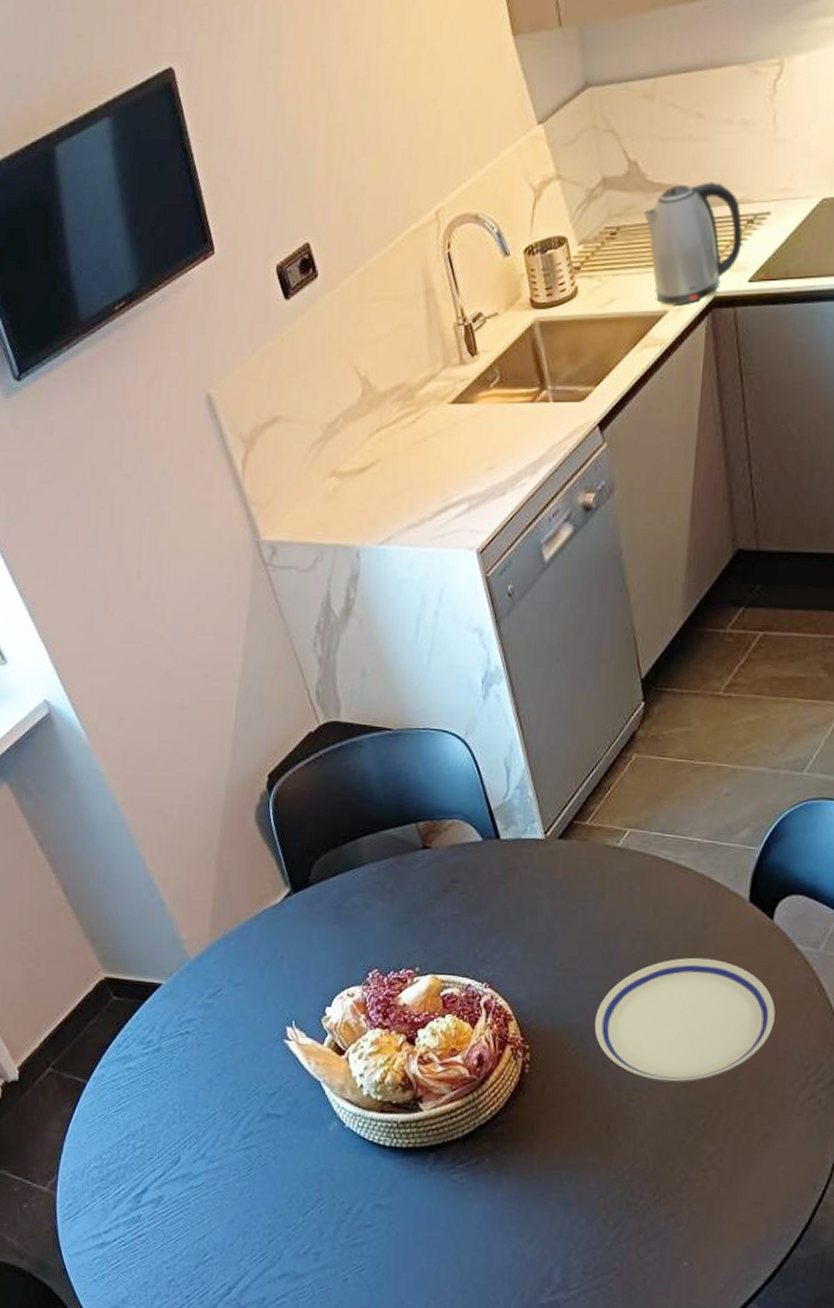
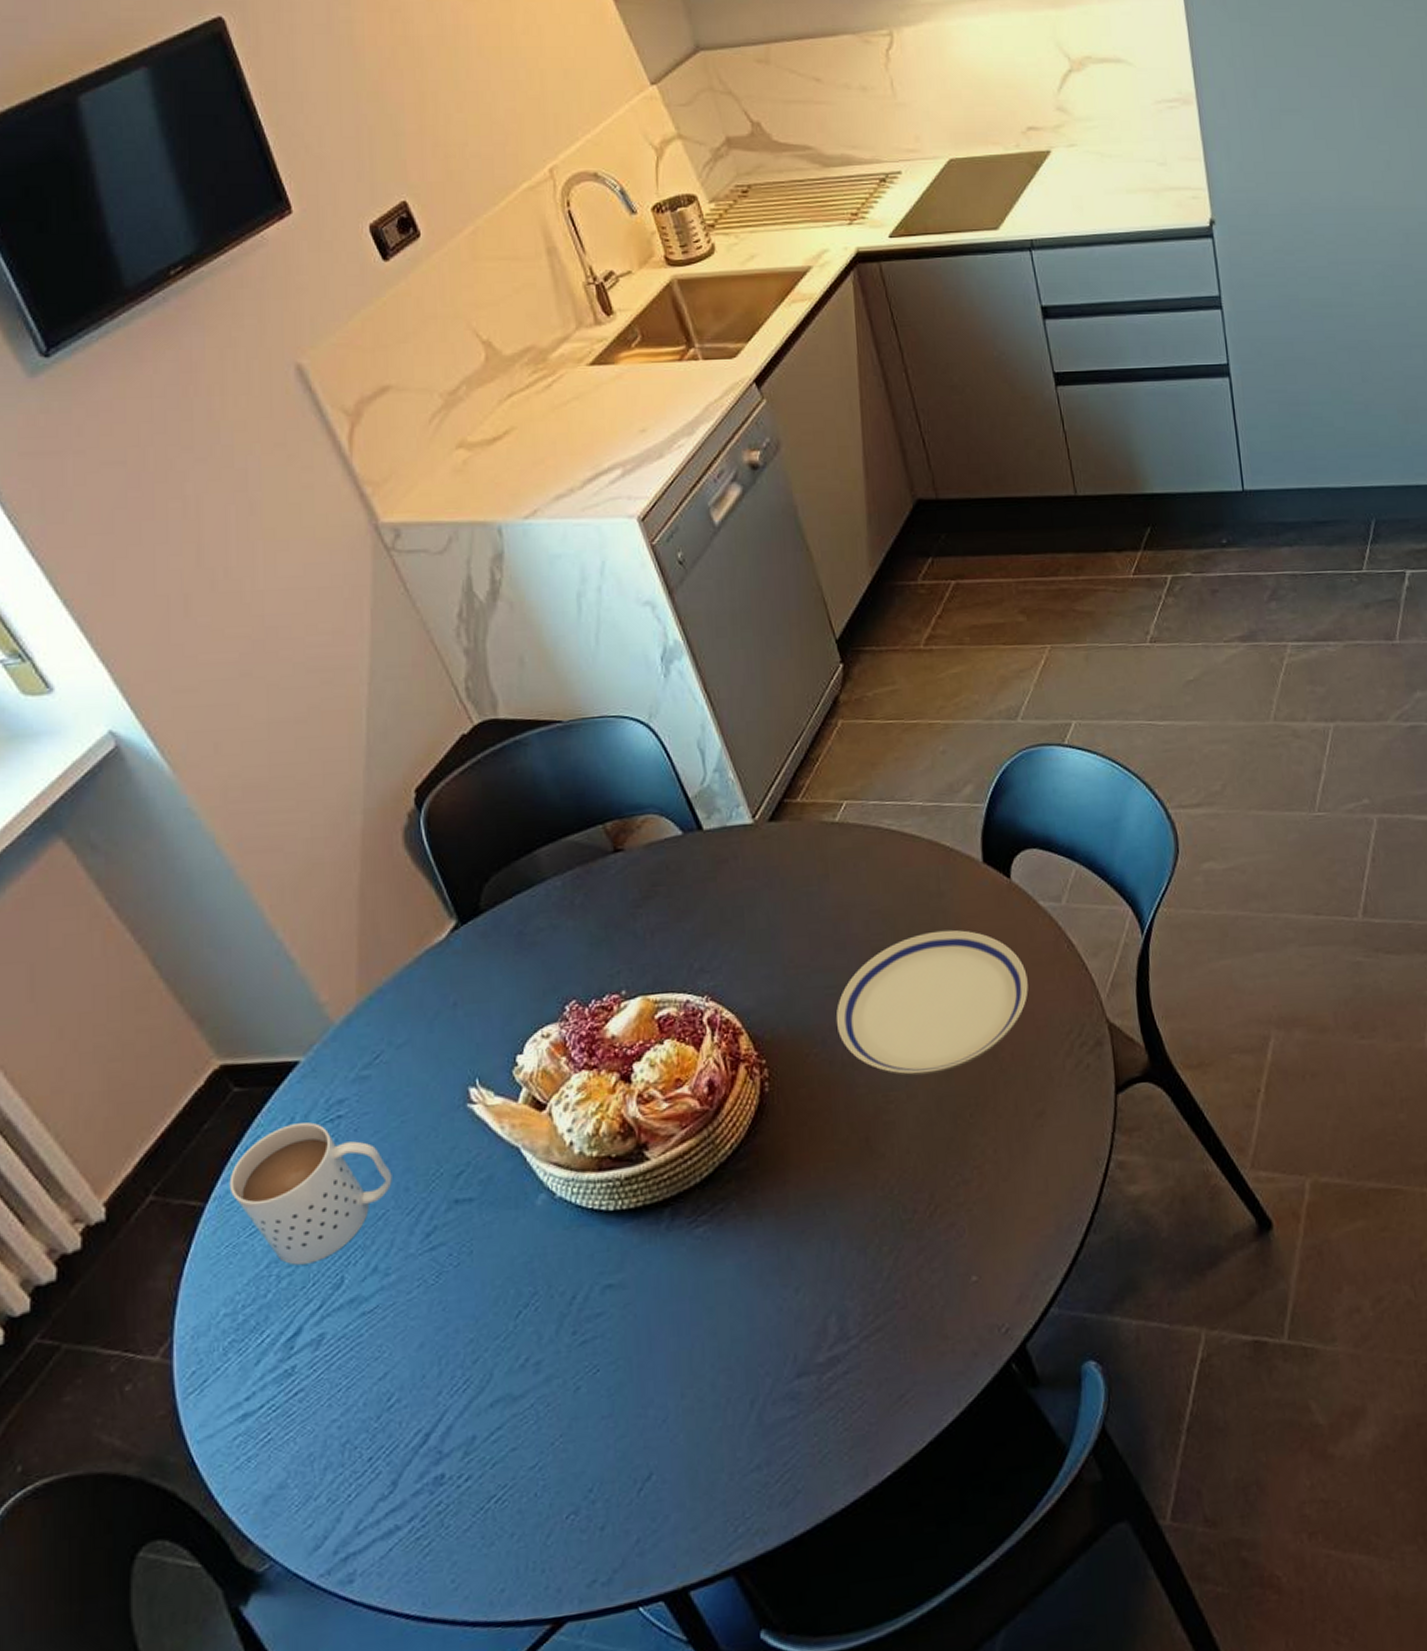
mug: none [105,1032,222,1142] -> present [229,1122,392,1265]
kettle: present [643,182,743,306] -> none [773,142,878,261]

